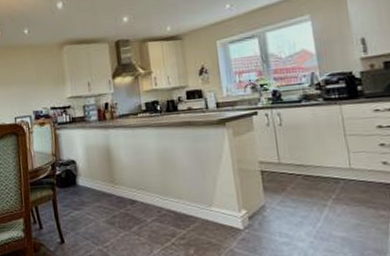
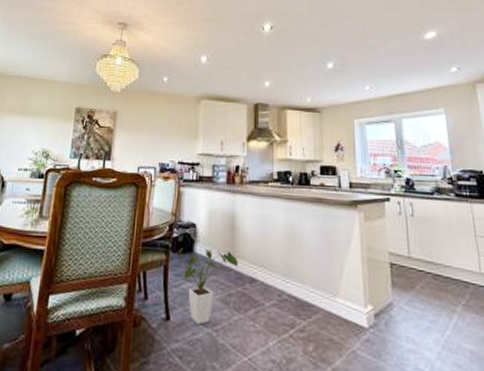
house plant: none [59,180,119,244] -> present [174,248,239,325]

